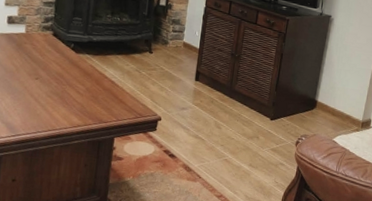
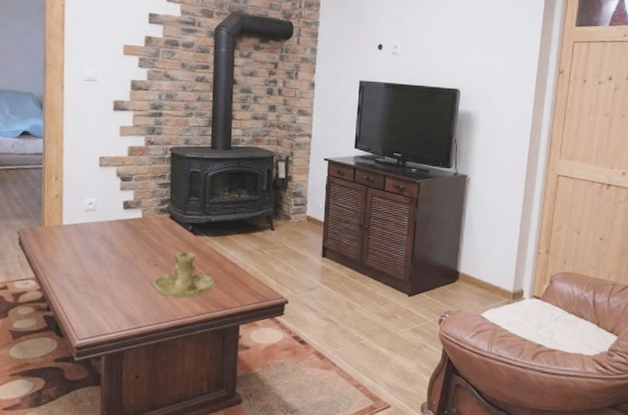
candle holder: none [33,67,93,110] -> present [153,251,215,298]

